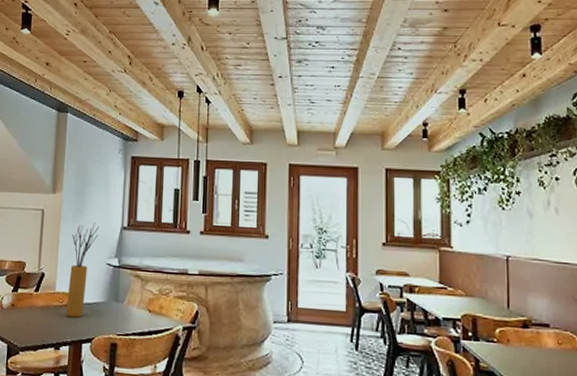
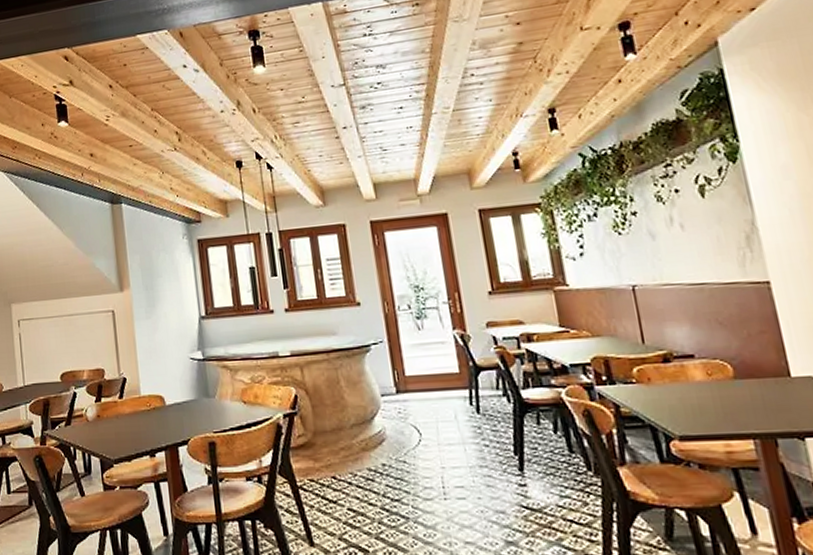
vase: present [66,222,99,318] -> none [148,316,176,421]

